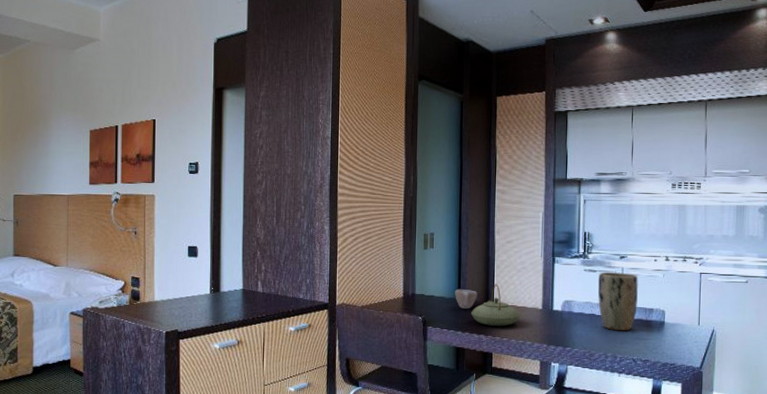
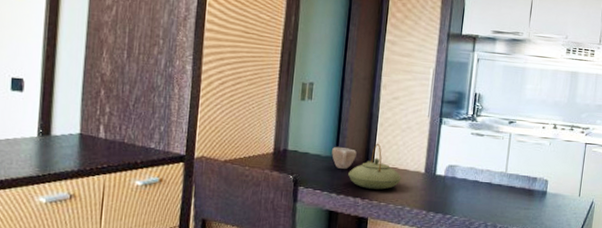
plant pot: present [598,272,638,331] -> none [483,136,525,200]

